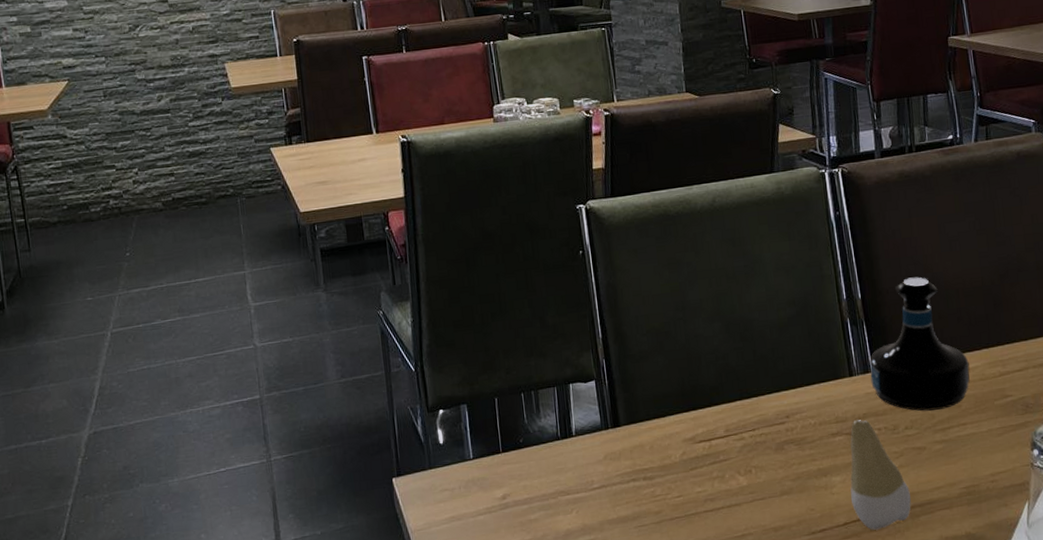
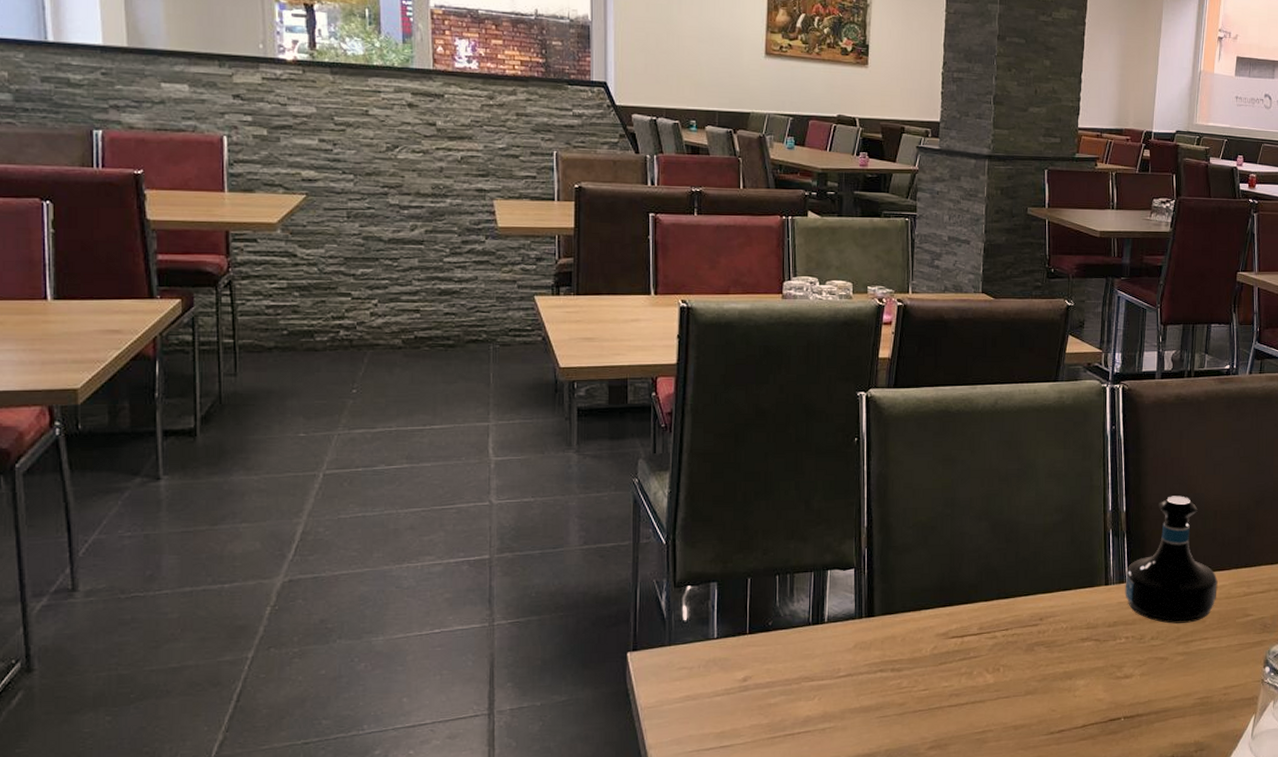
tooth: present [850,419,911,530] -> none [1092,626,1148,734]

